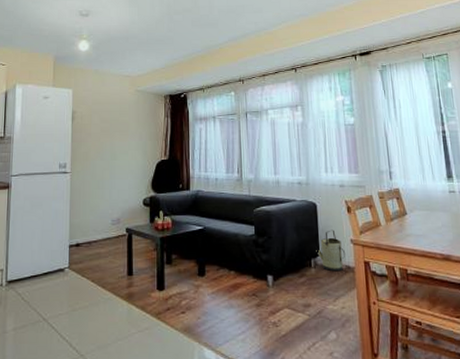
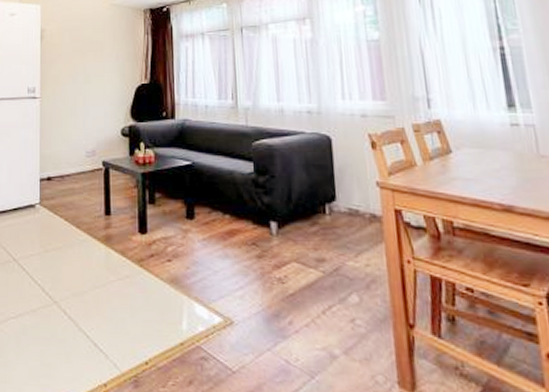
watering can: present [316,229,346,272] -> none [331,169,370,221]

